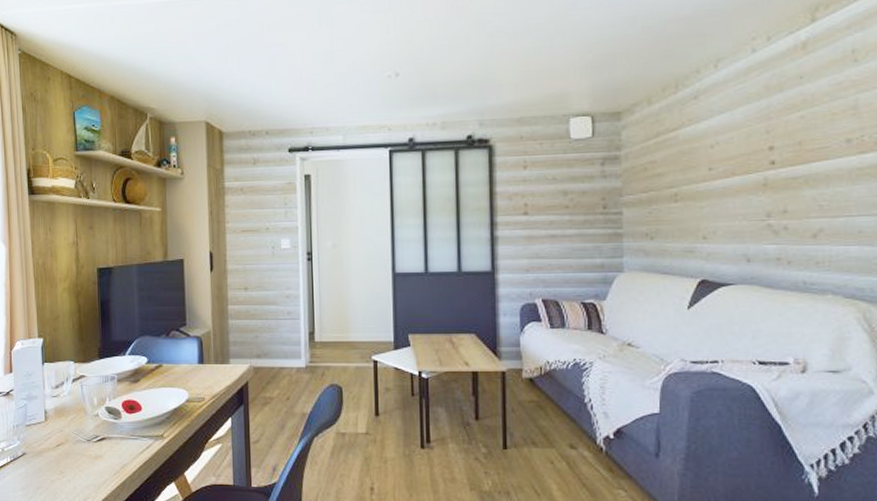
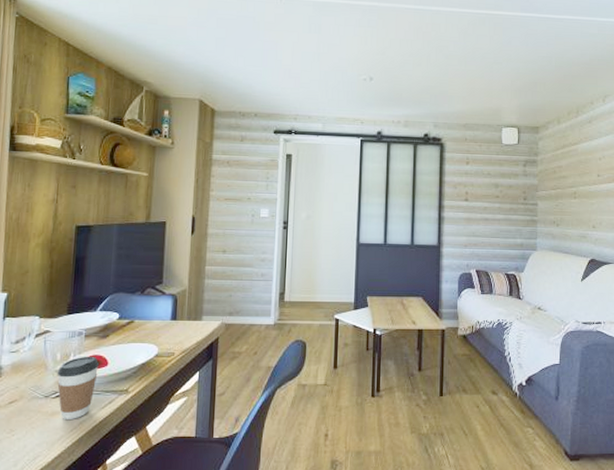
coffee cup: none [95,400,134,463] -> present [57,356,100,419]

